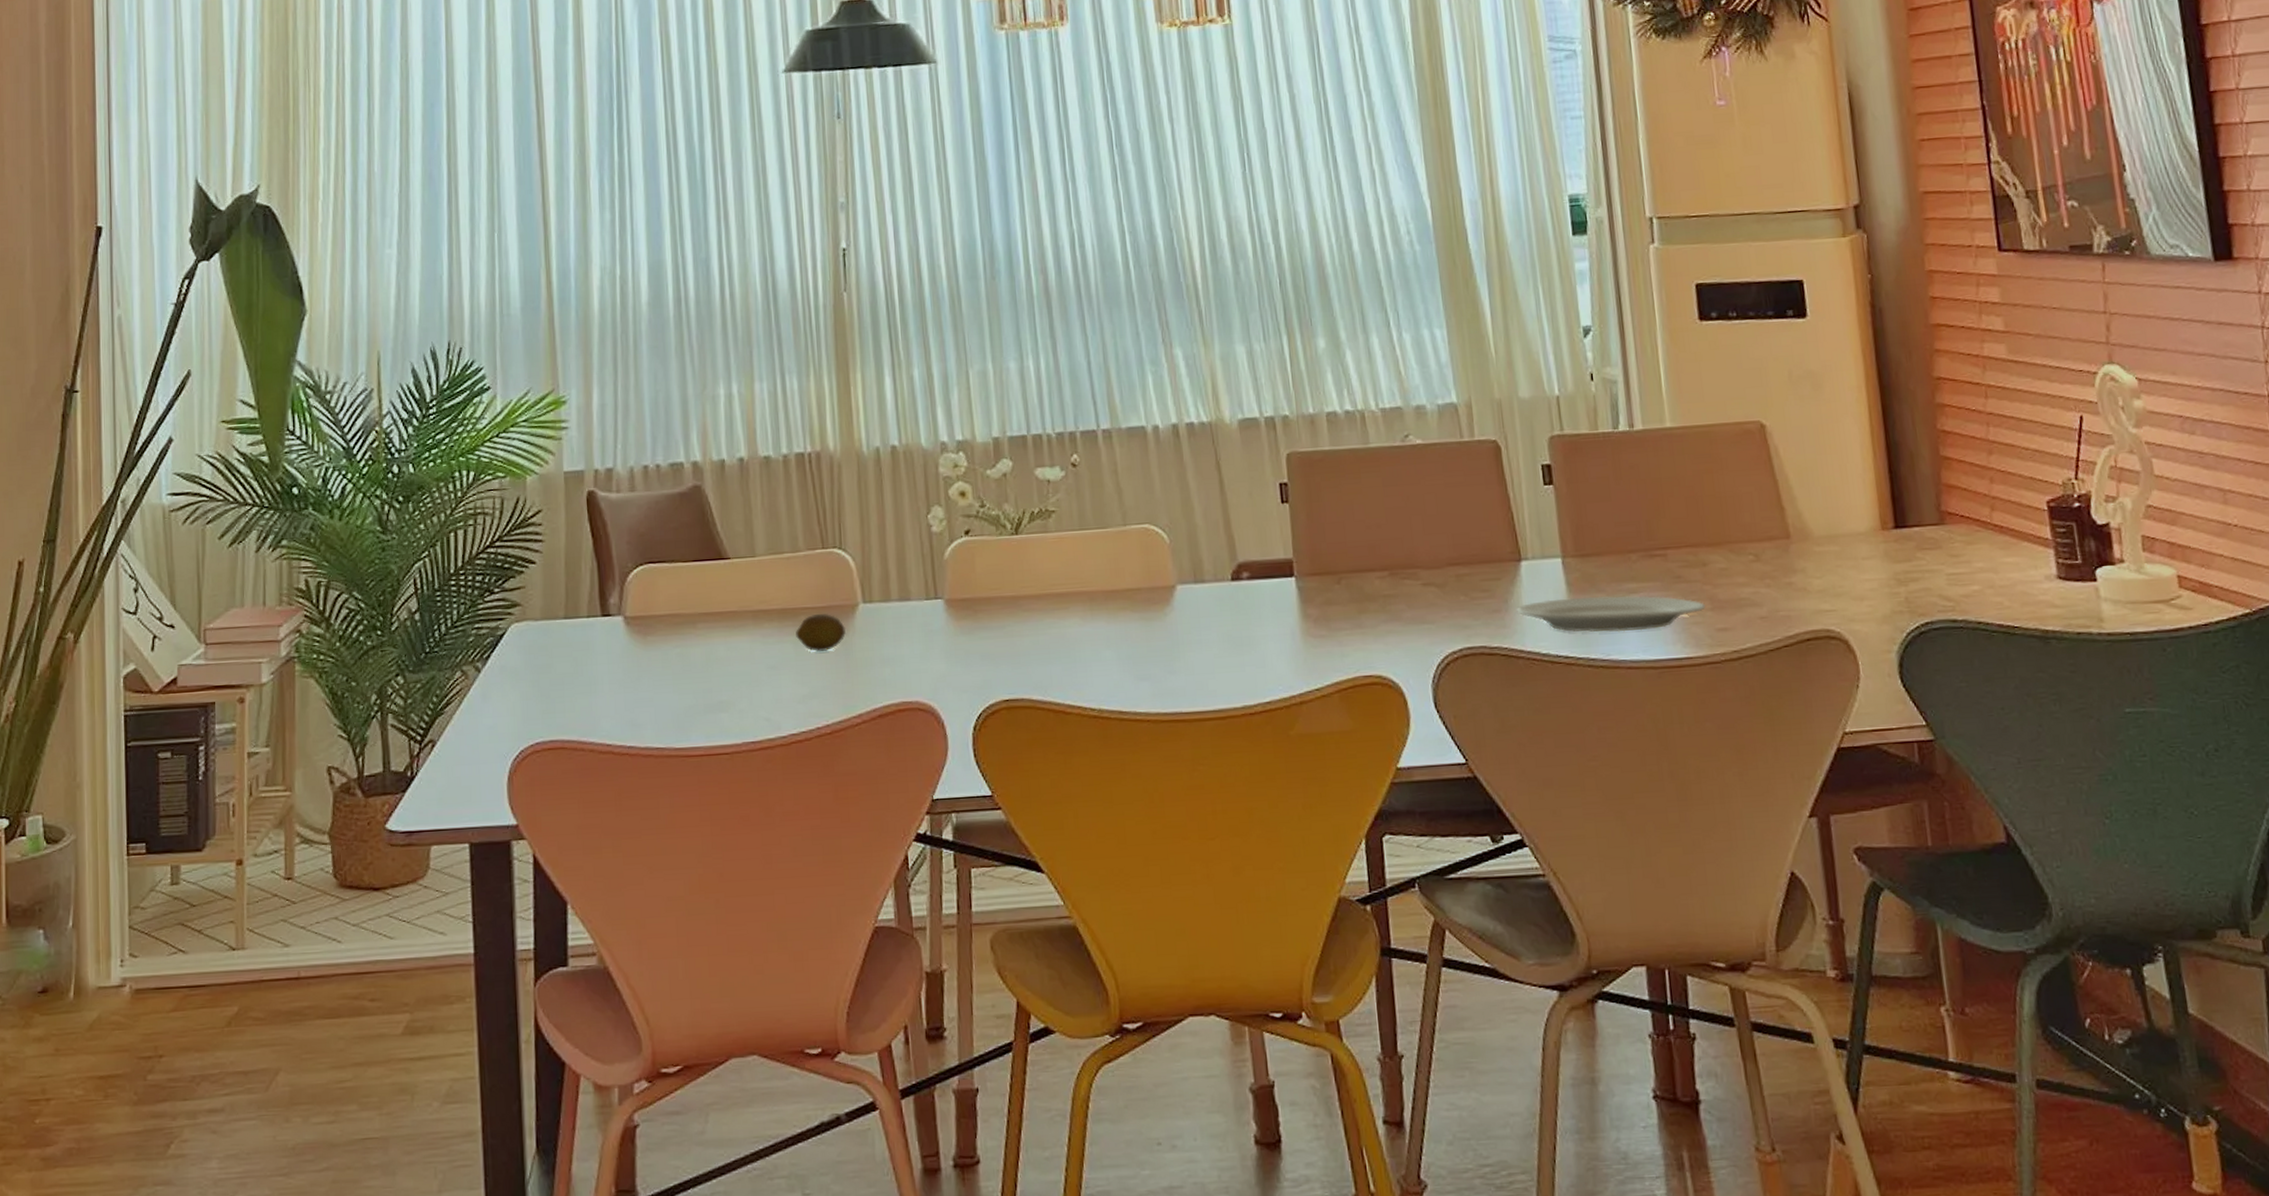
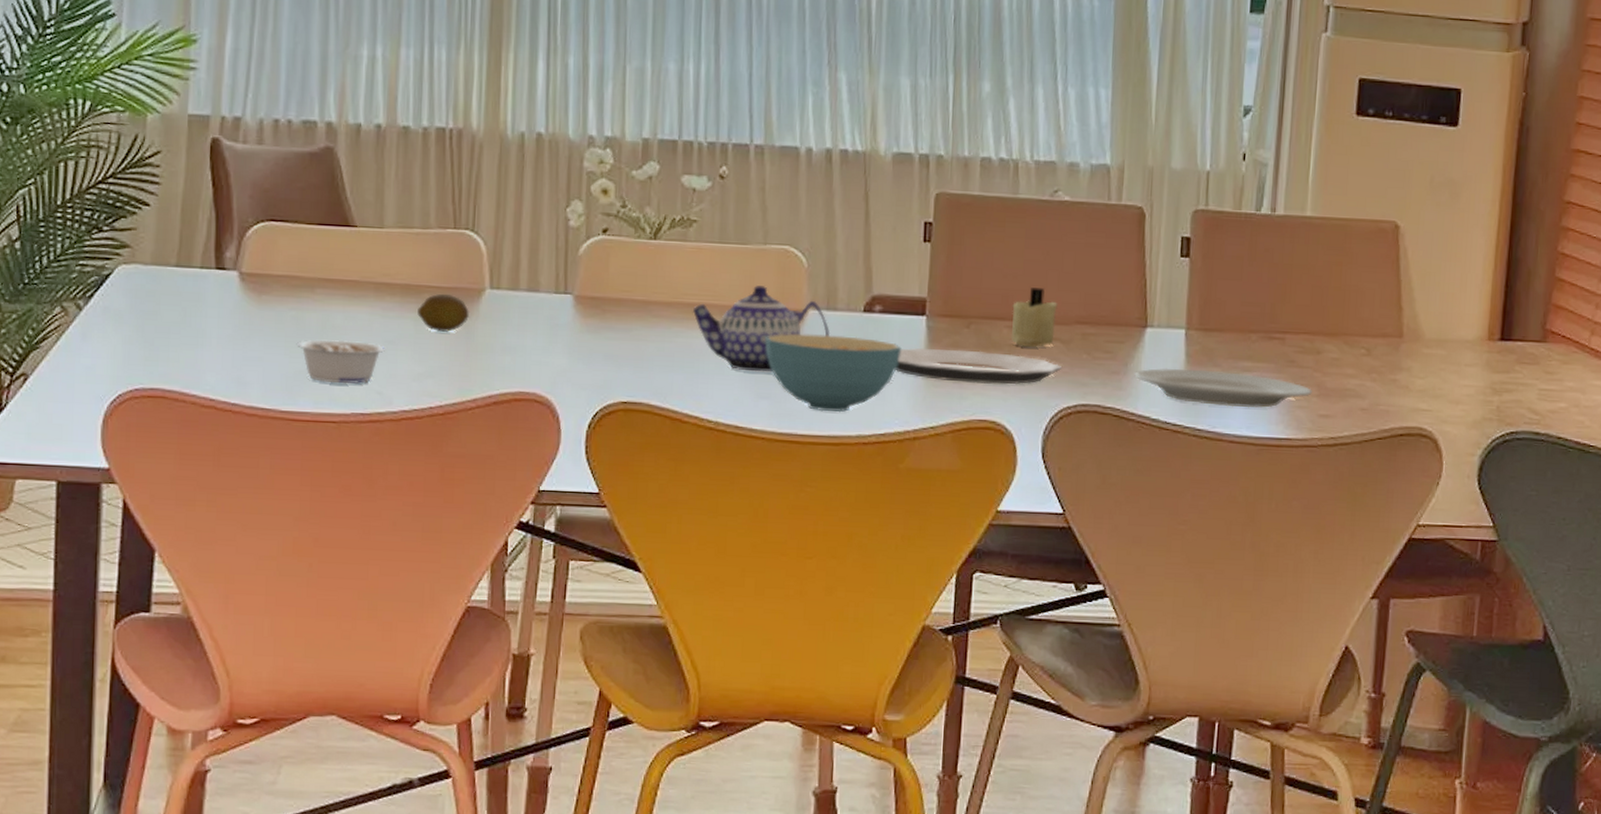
legume: none [683,670,769,715] -> present [296,339,385,384]
teapot: none [1061,567,1202,655] -> present [692,286,831,373]
cereal bowl: none [1137,606,1275,687] -> present [765,334,902,413]
plate: none [1272,605,1441,640] -> present [896,348,1063,385]
candle: none [1380,534,1428,596] -> present [1010,287,1058,347]

